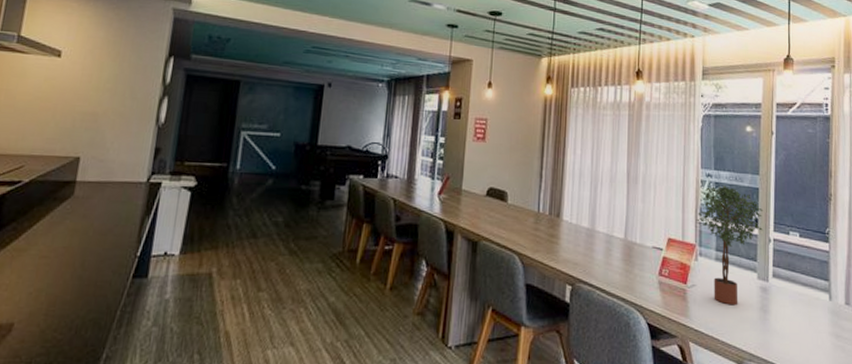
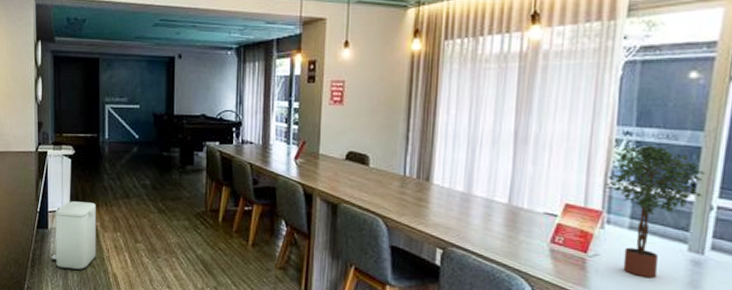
pedal bin: none [145,242,215,331] -> present [50,201,96,271]

